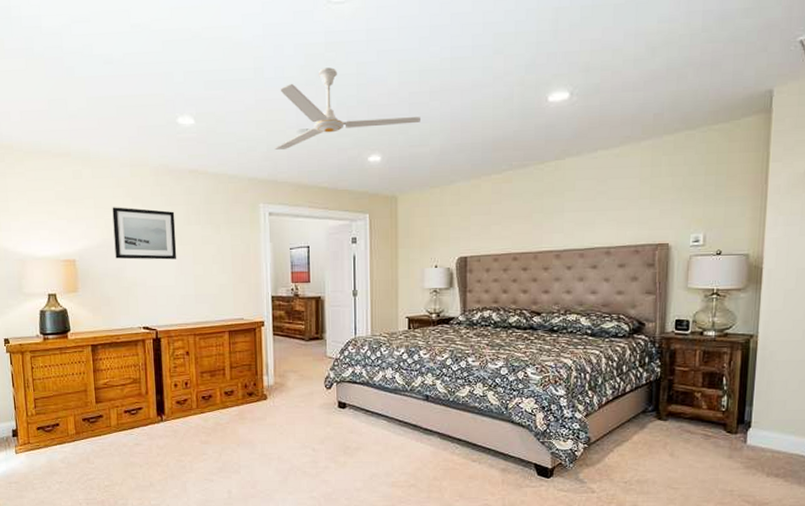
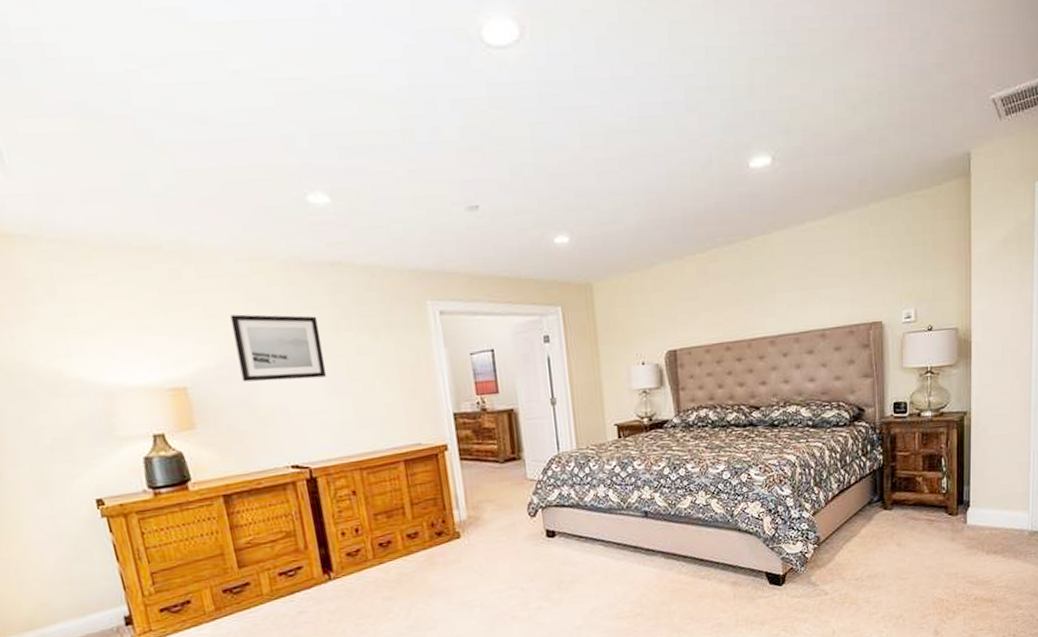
ceiling fan: present [274,67,420,150] -> none [438,129,611,233]

